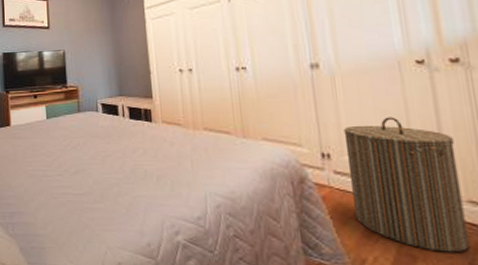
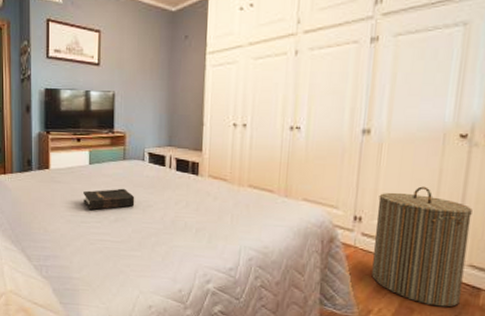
hardback book: none [43,140,93,164] -> present [83,188,135,211]

